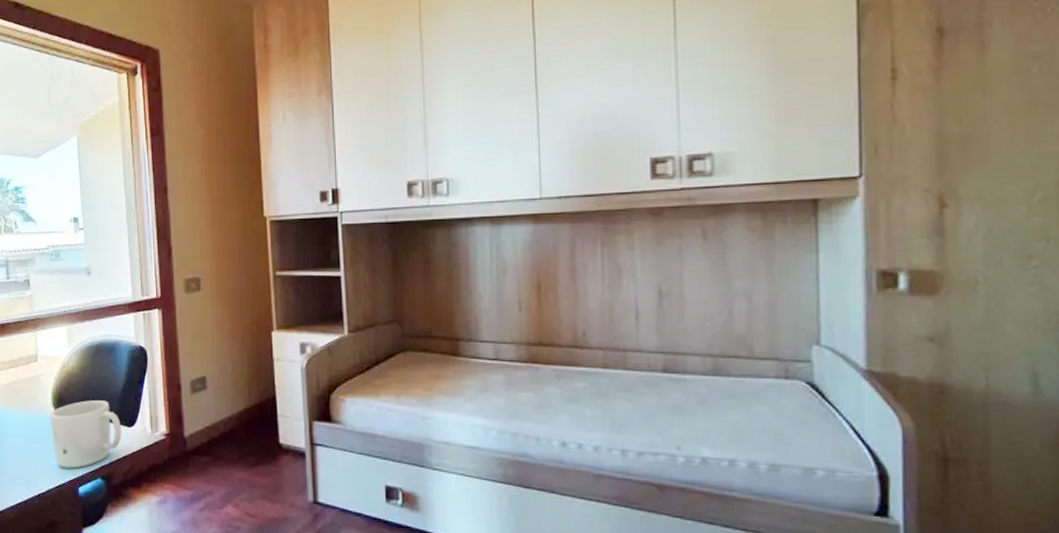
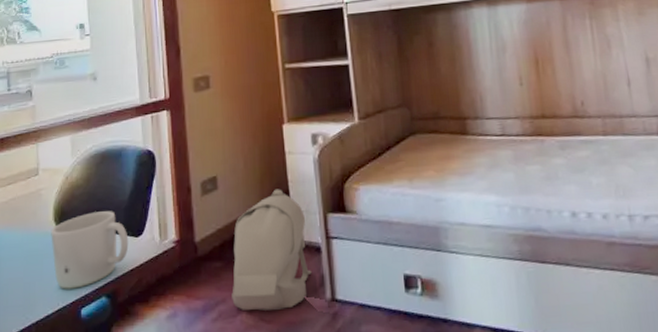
backpack: none [218,393,295,506] -> present [232,189,312,311]

